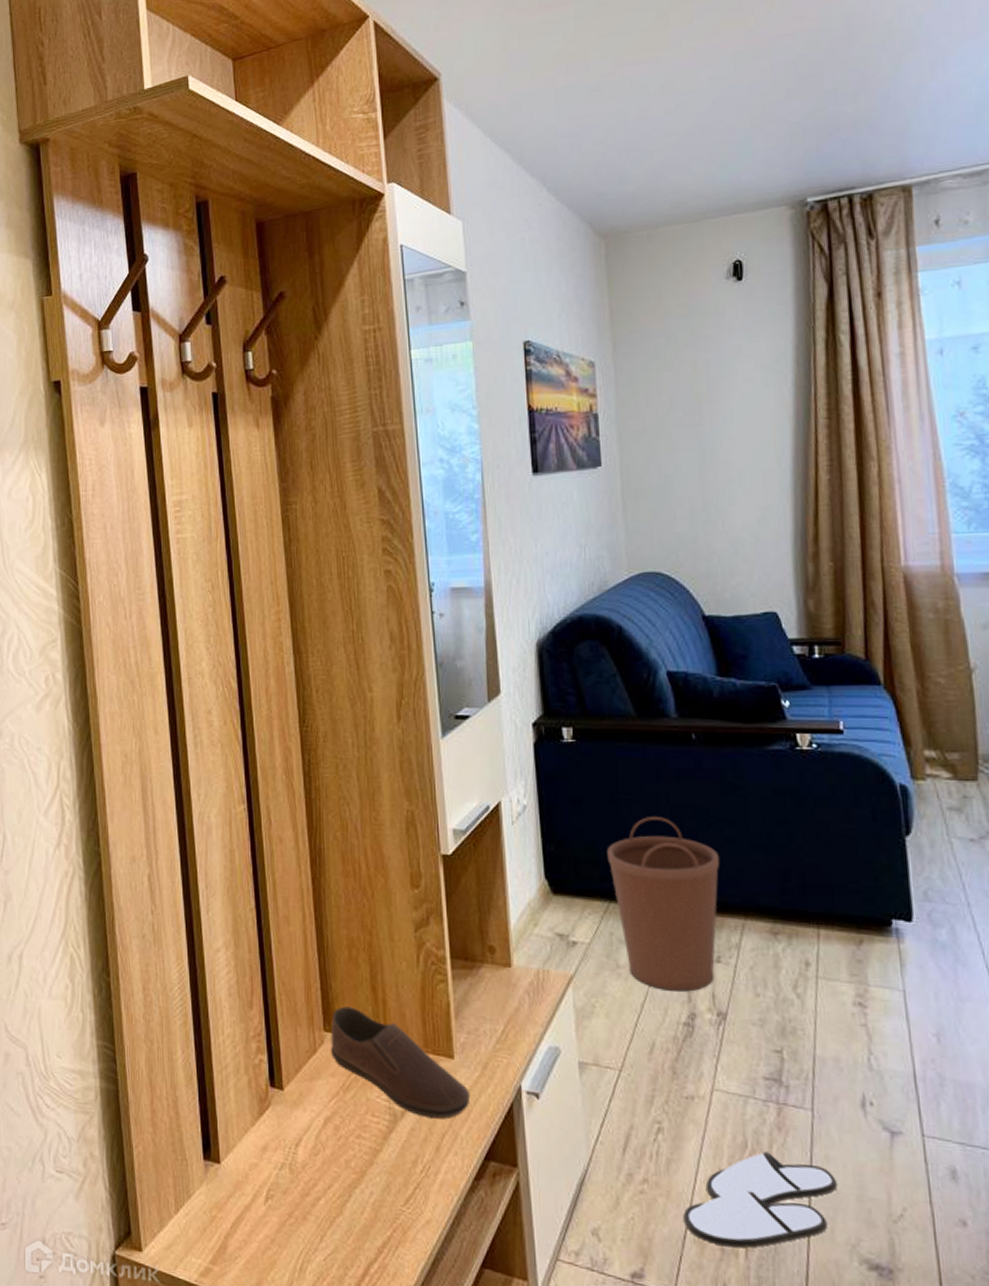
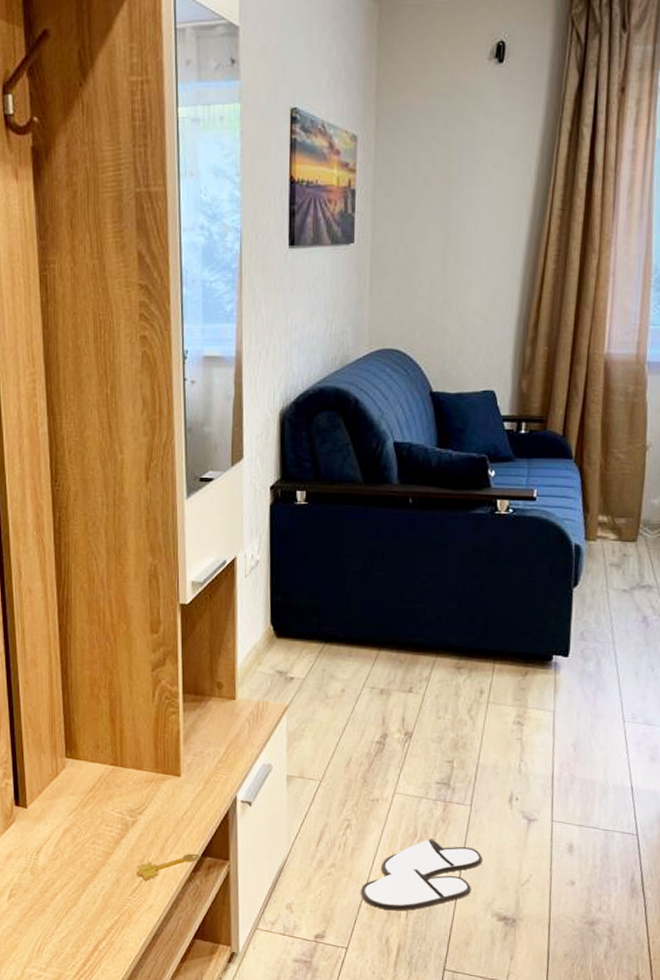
shoe: present [330,1006,471,1120] -> none [72,736,193,826]
key: none [409,1155,481,1188] -> present [137,853,199,881]
basket: present [607,817,720,992] -> none [326,571,421,717]

